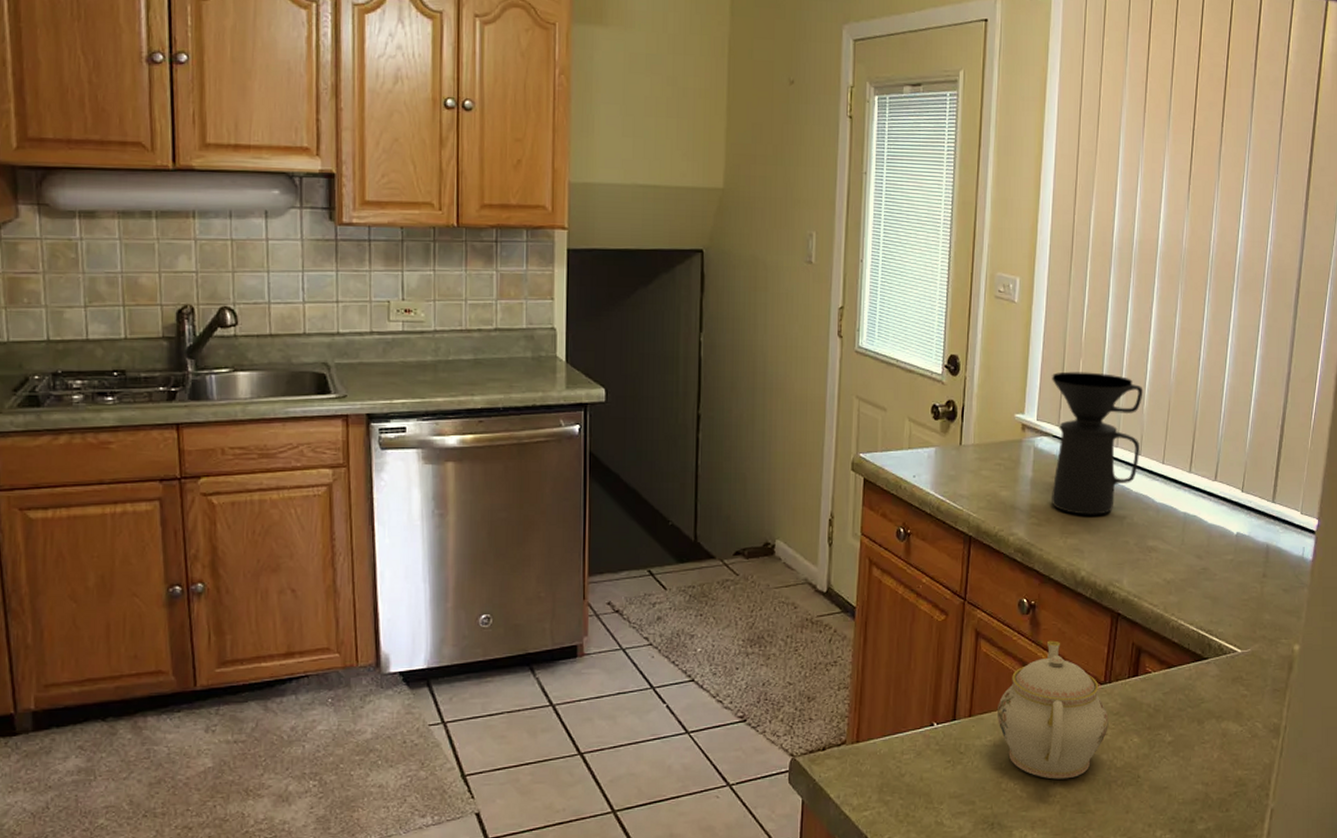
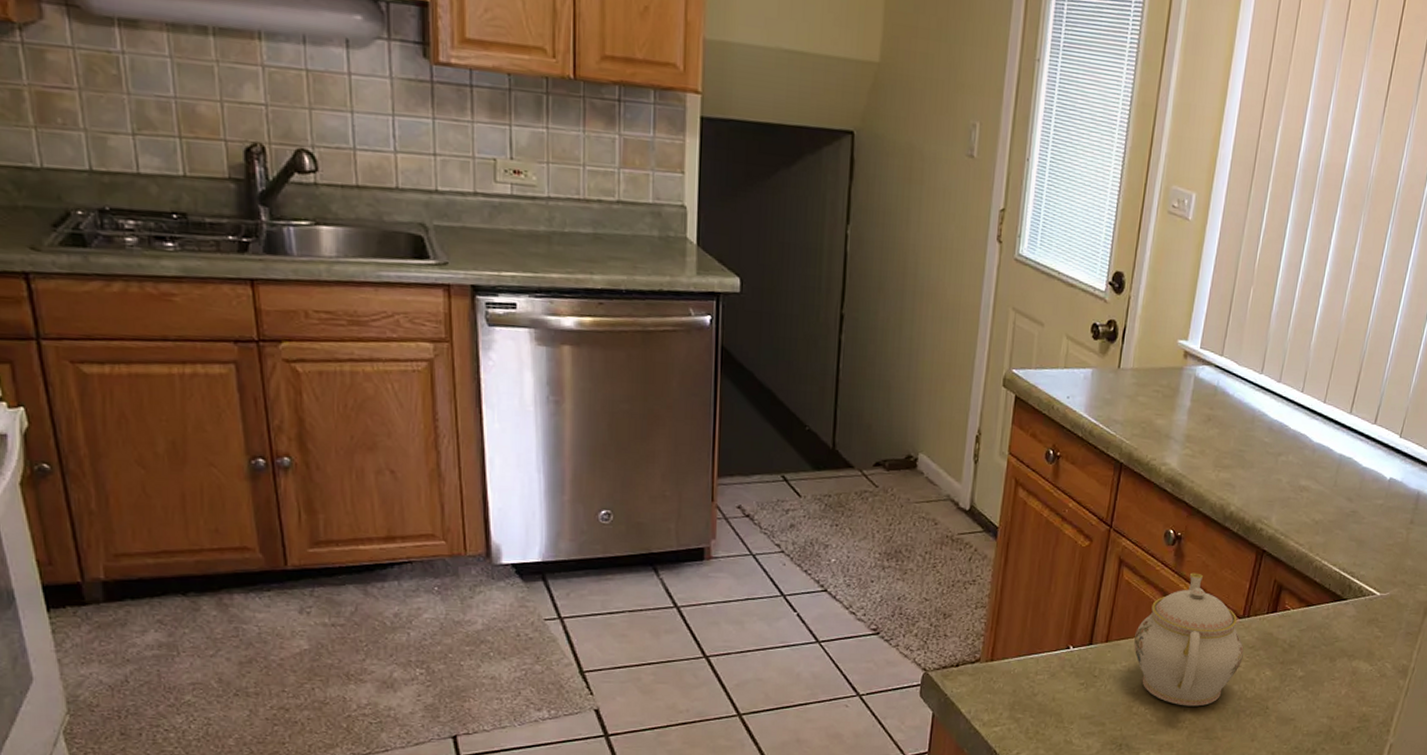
coffee maker: present [1052,371,1144,515] -> none [1207,299,1313,451]

